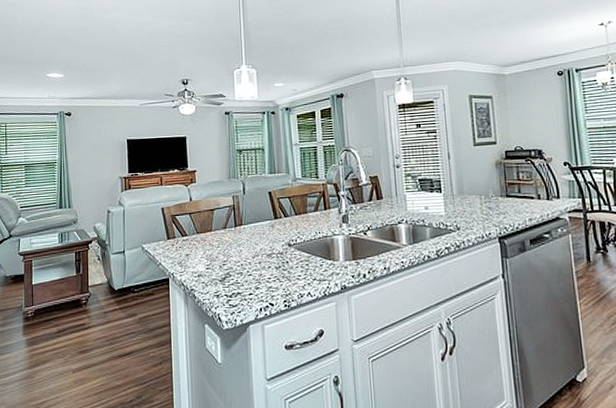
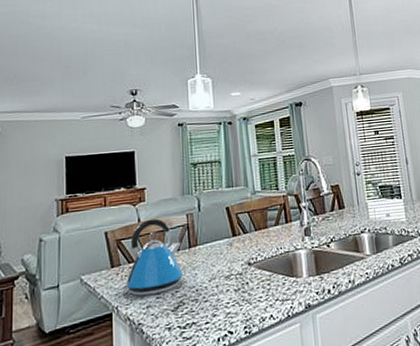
kettle: none [177,198,229,266] -> present [122,218,183,297]

